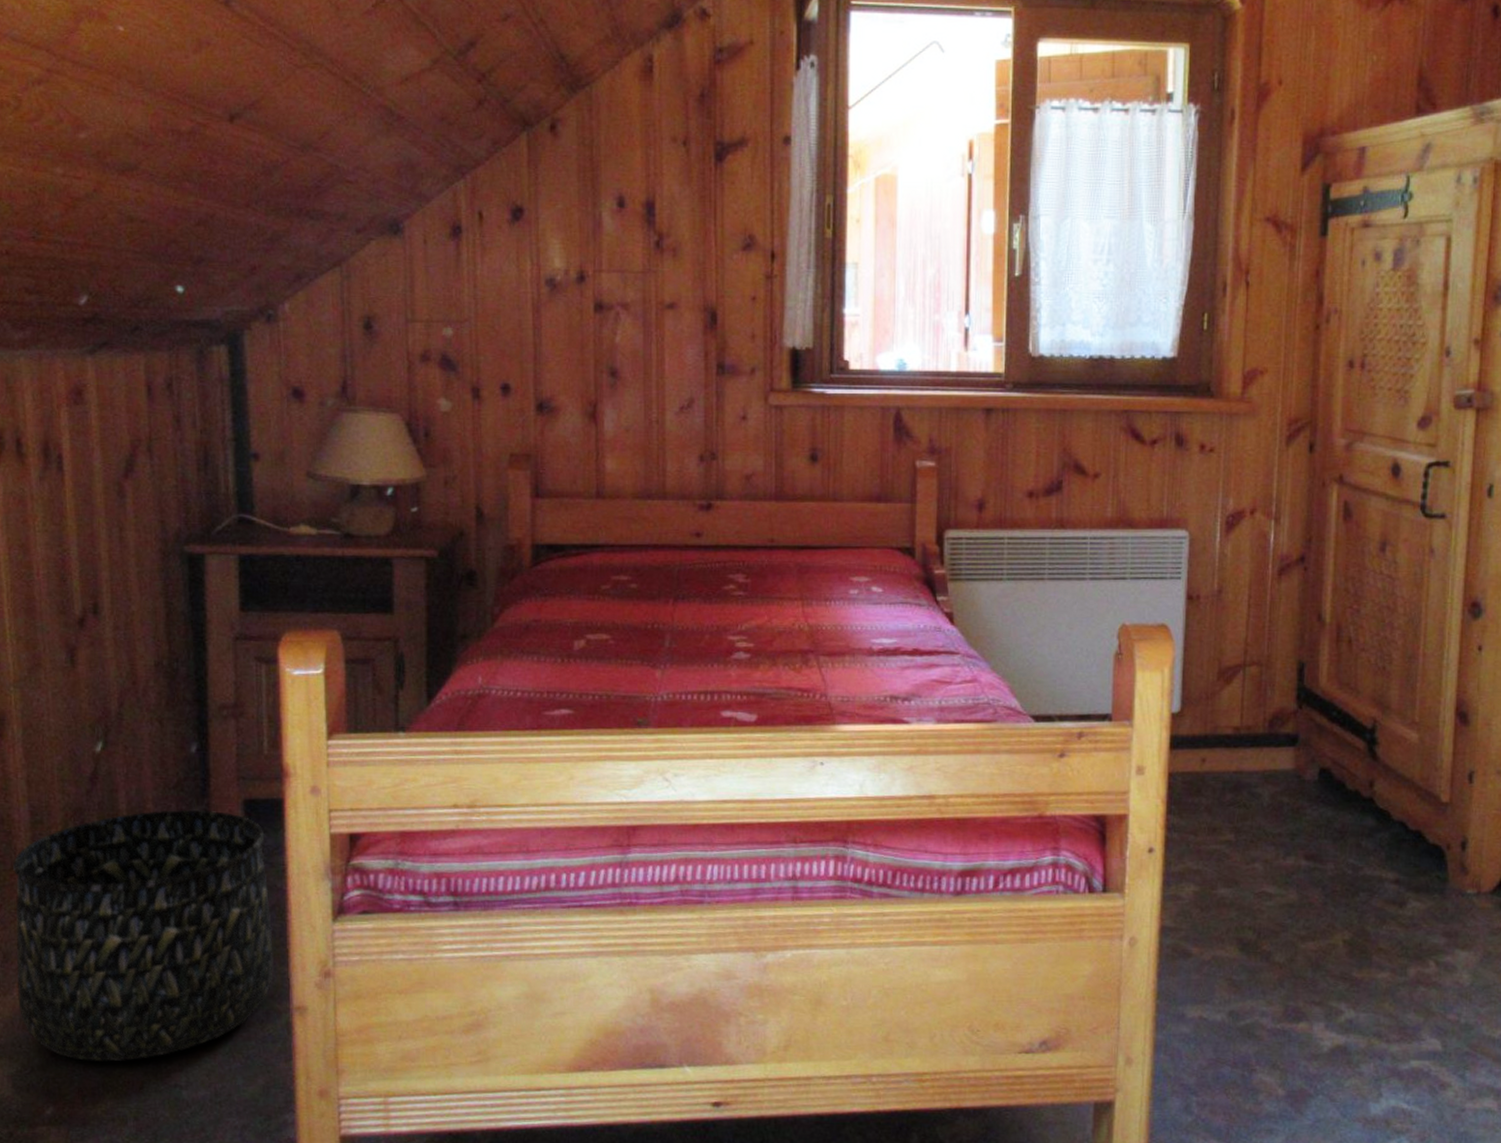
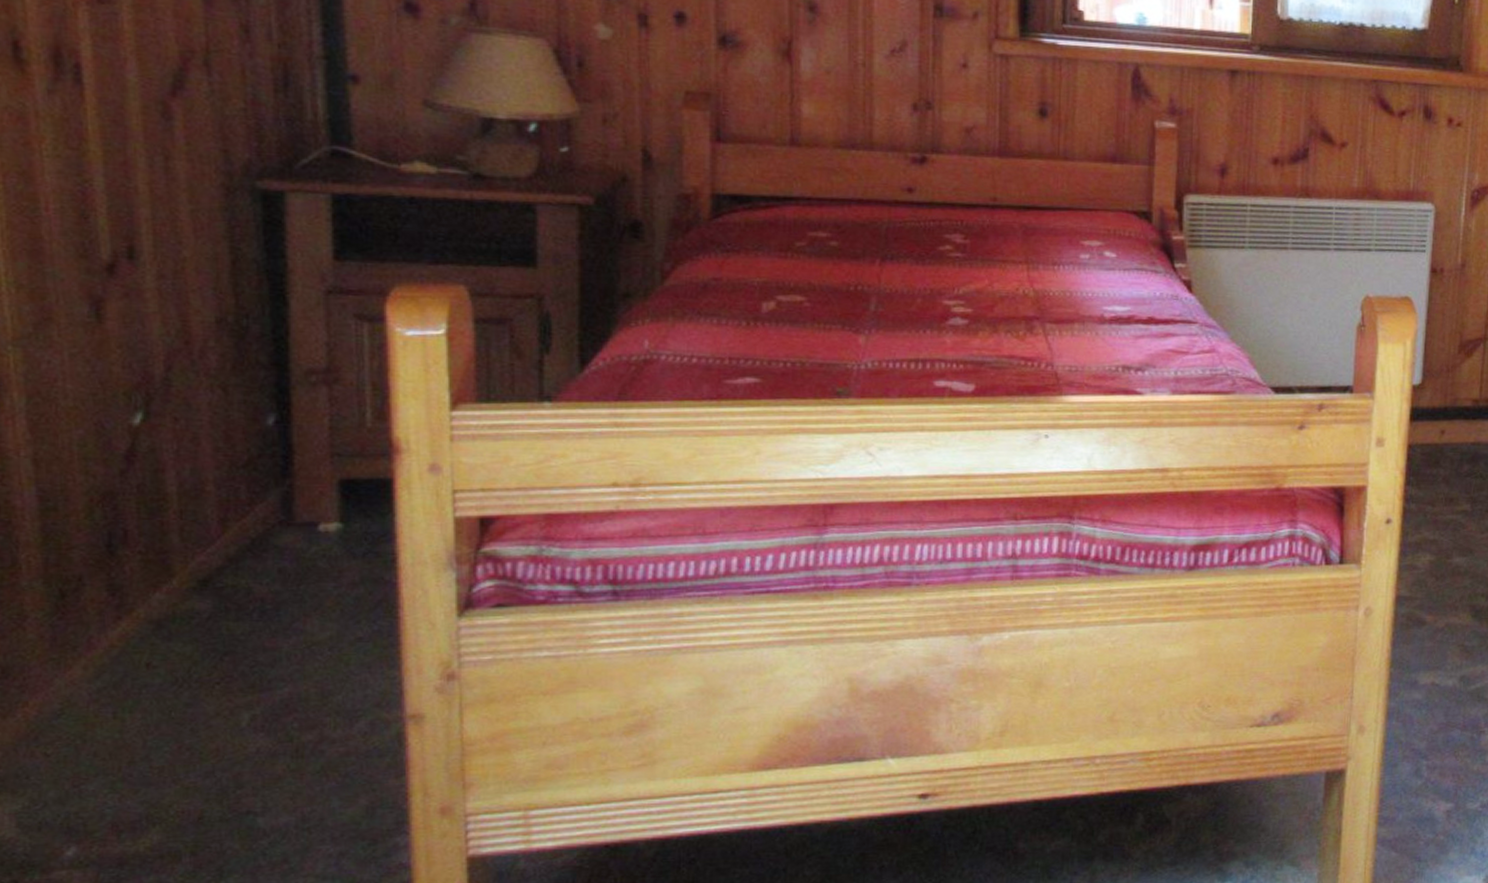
basket: present [12,810,273,1062] -> none [13,493,380,791]

